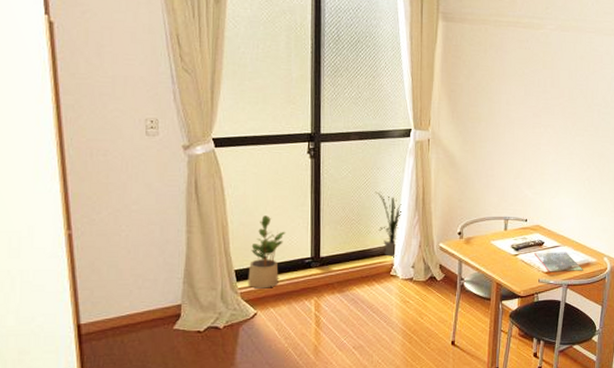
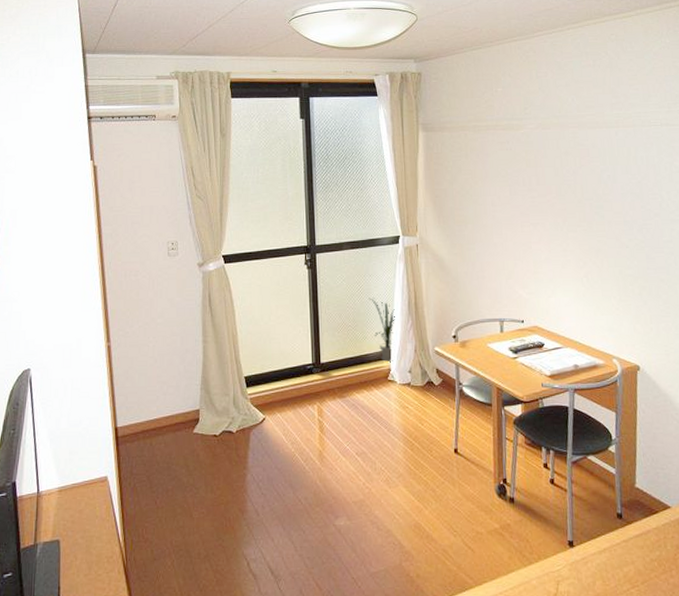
potted plant: present [247,215,286,289] -> none [256,324,289,394]
magazine: present [534,251,583,272] -> none [535,353,590,376]

